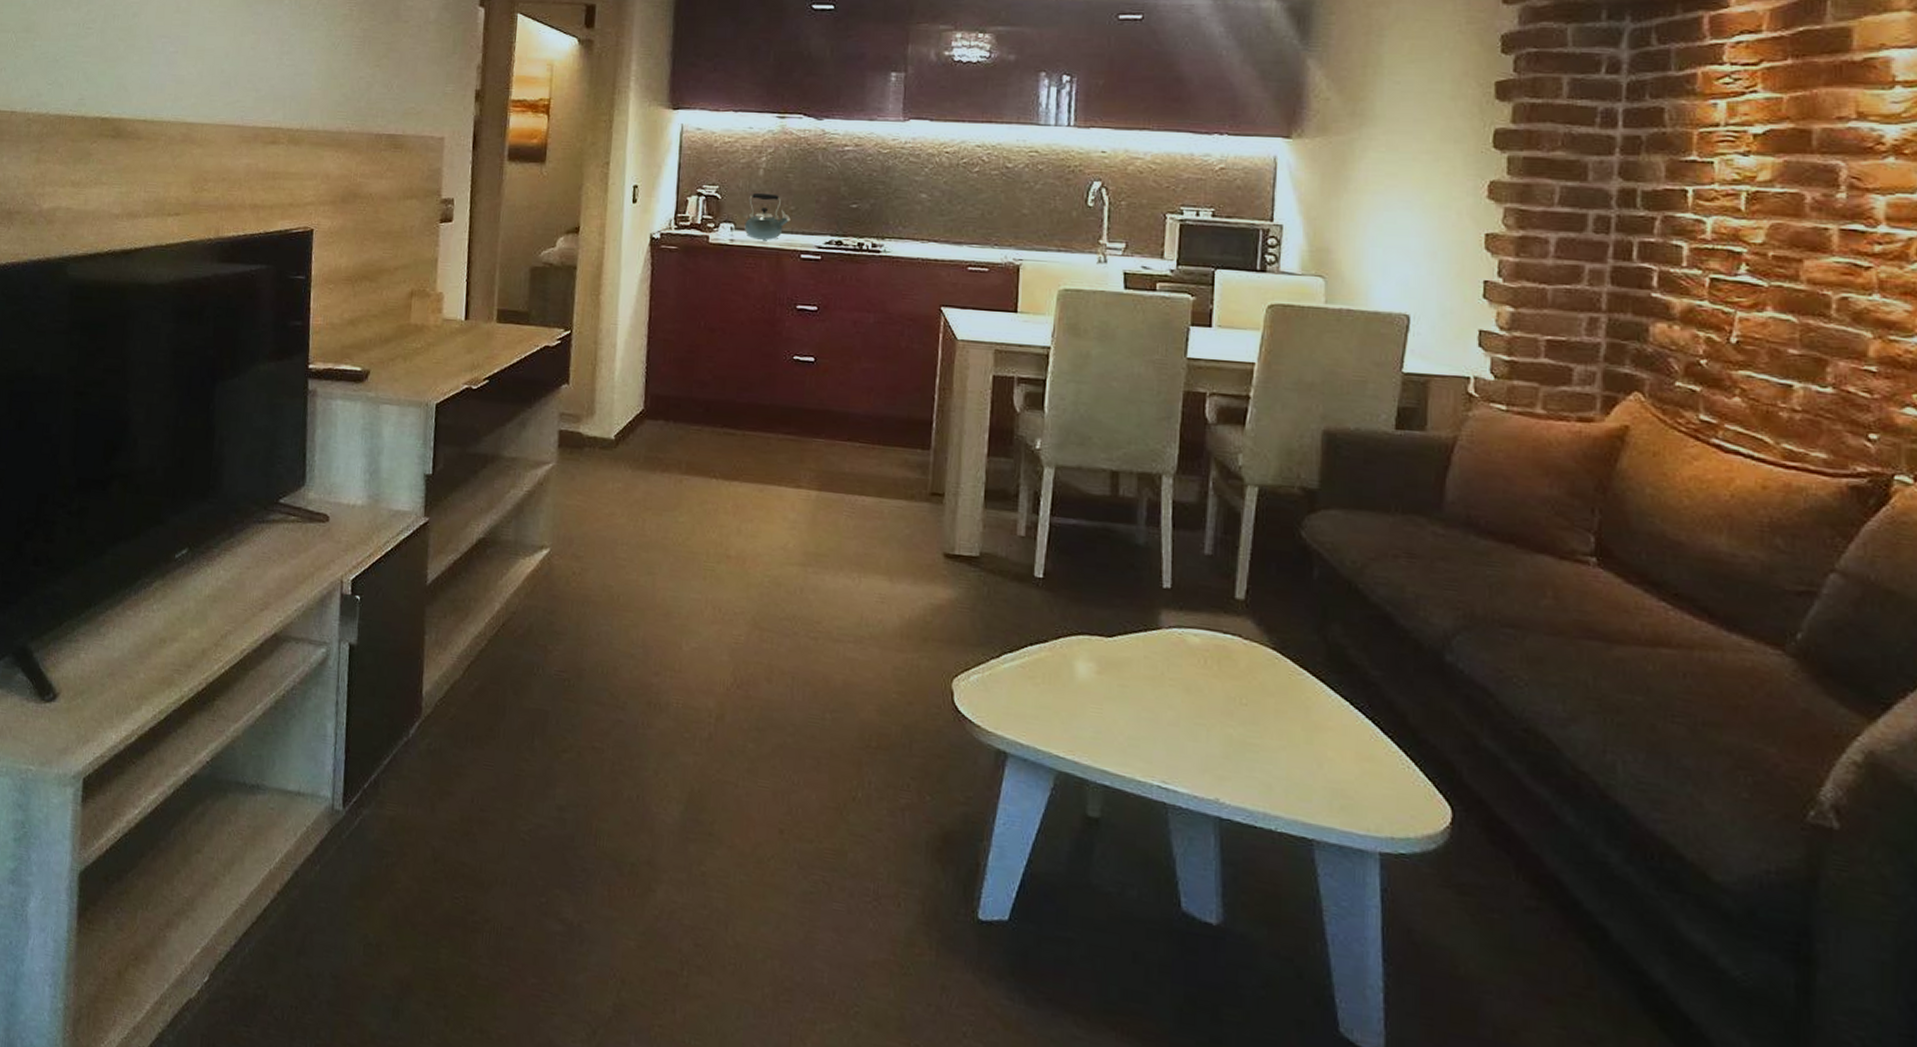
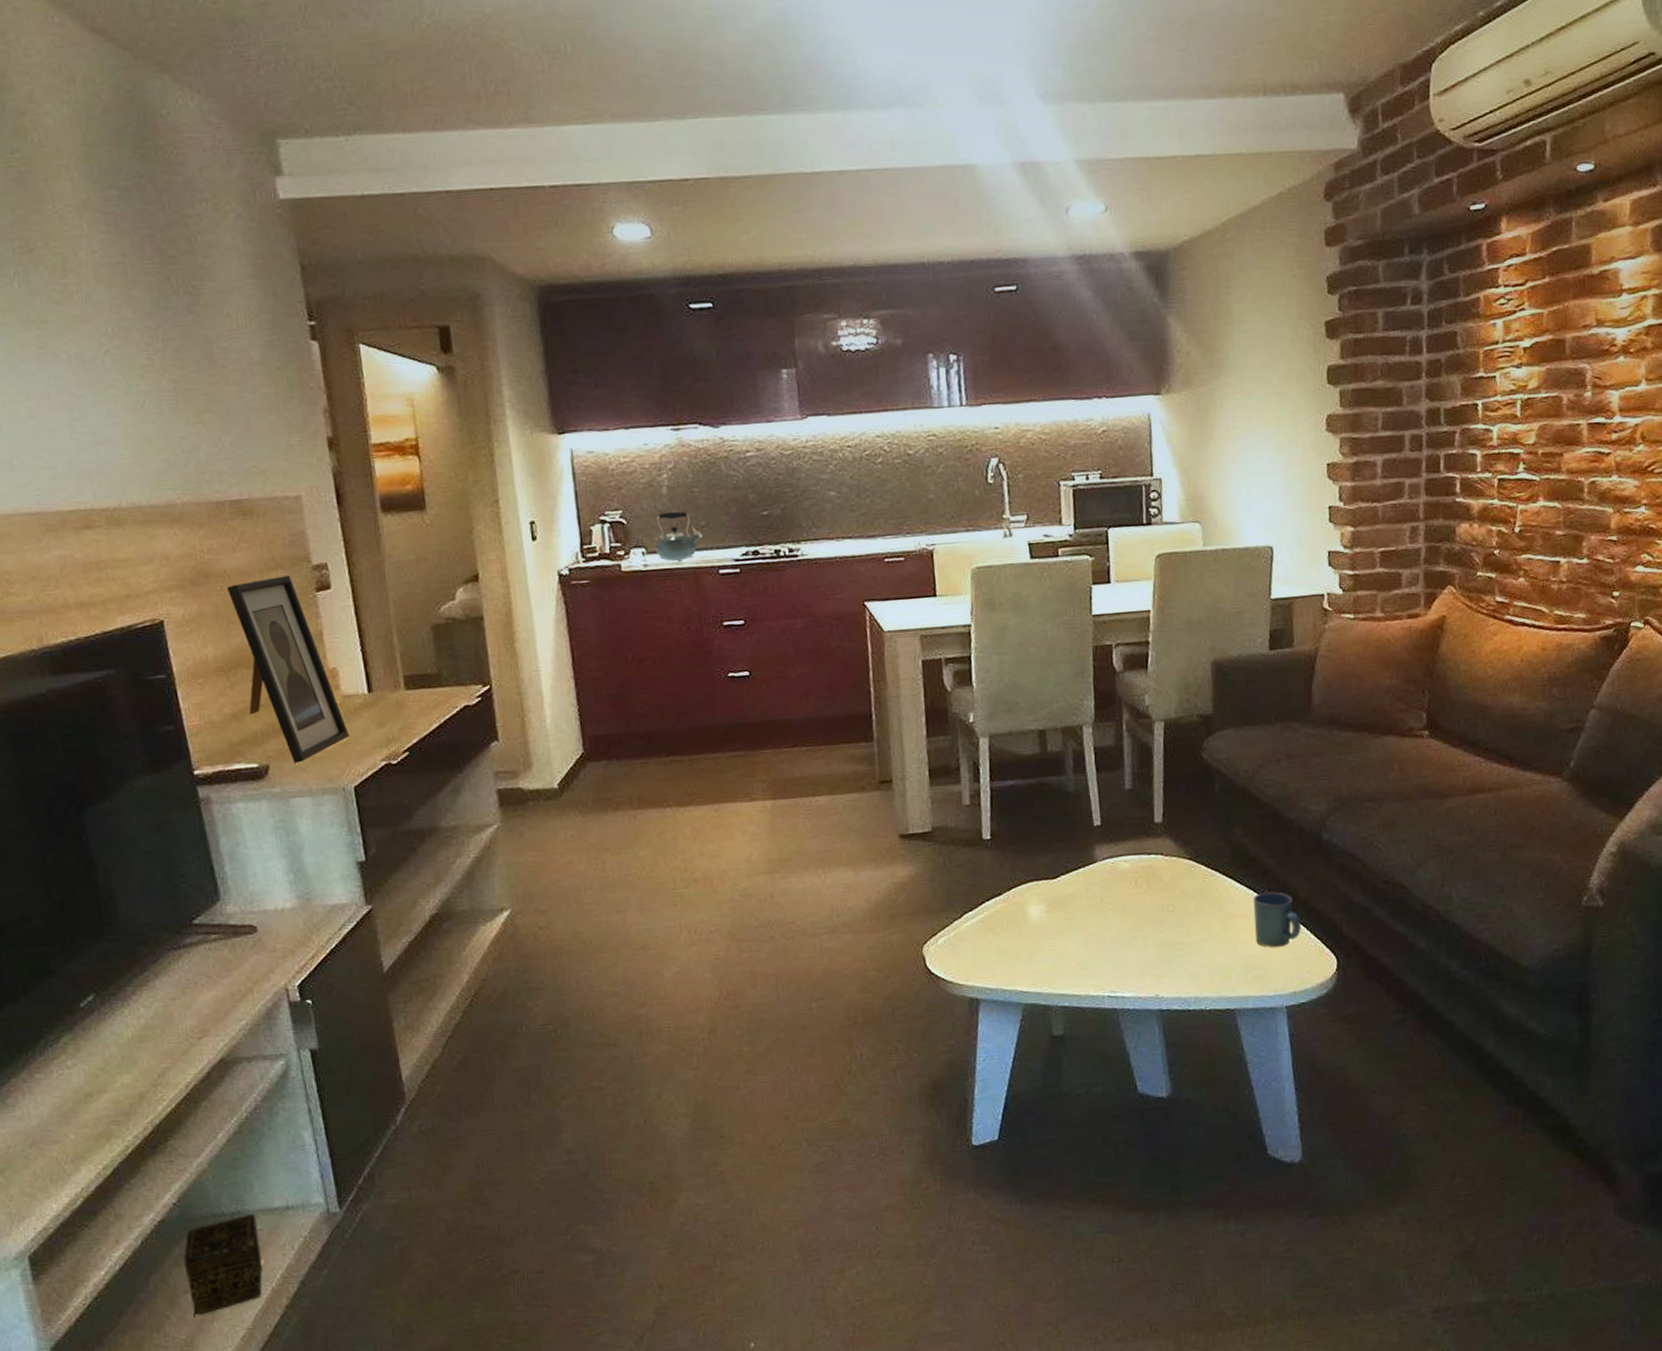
decorative box: none [200,789,272,879] -> present [183,1213,263,1316]
picture frame: none [363,205,442,374] -> present [226,575,350,764]
mug: none [1346,708,1408,779] -> present [1252,892,1301,948]

